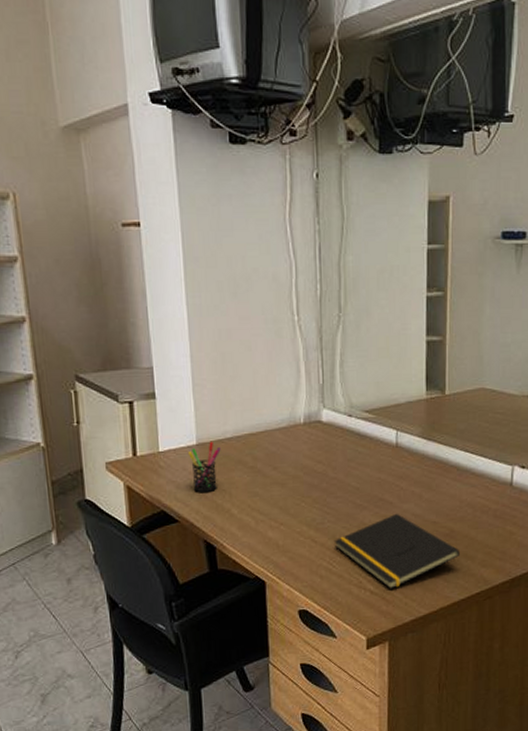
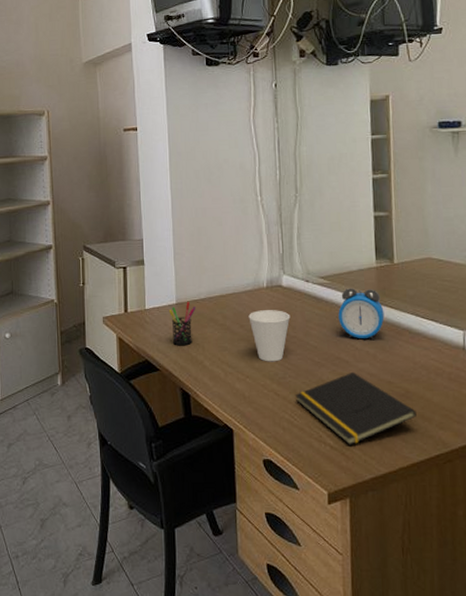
cup: none [283,449,331,507] -> present [248,310,291,362]
alarm clock: none [383,423,432,478] -> present [338,288,385,339]

